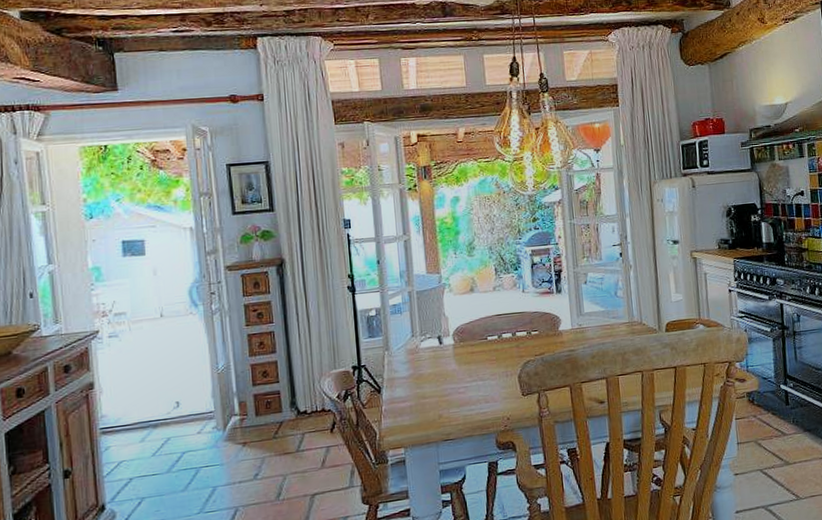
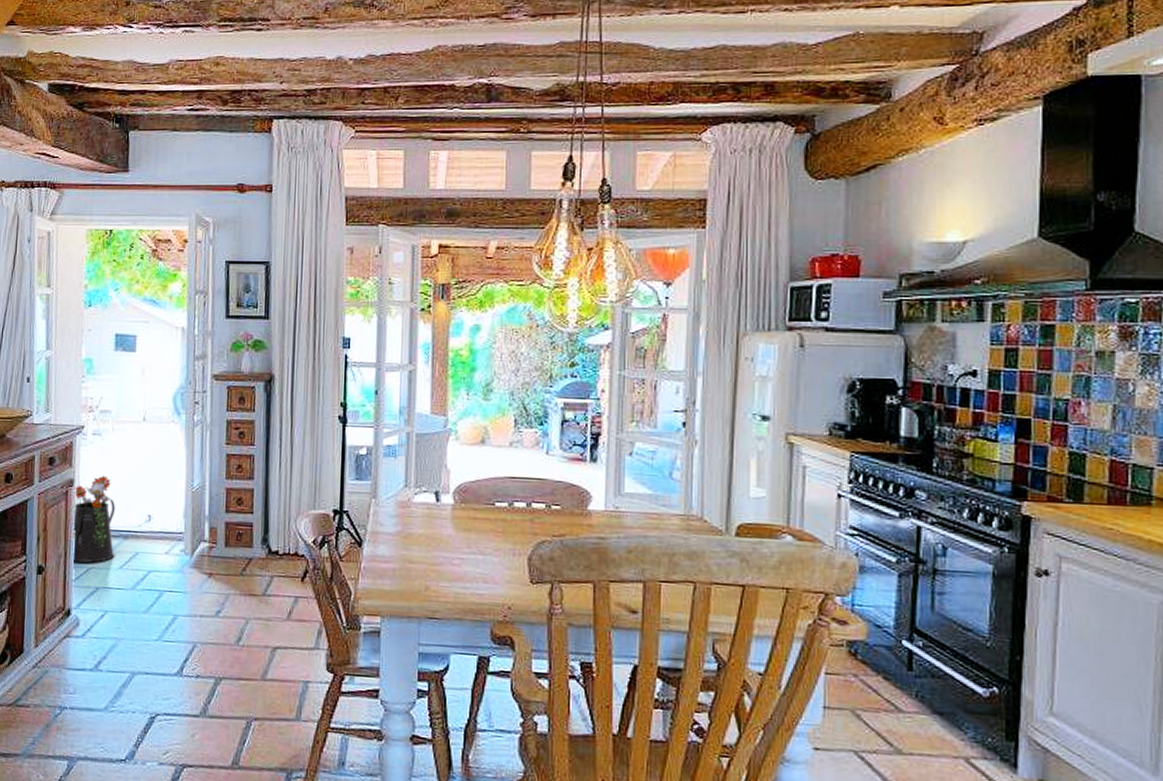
watering can: none [94,373,146,460] -> present [72,475,115,564]

